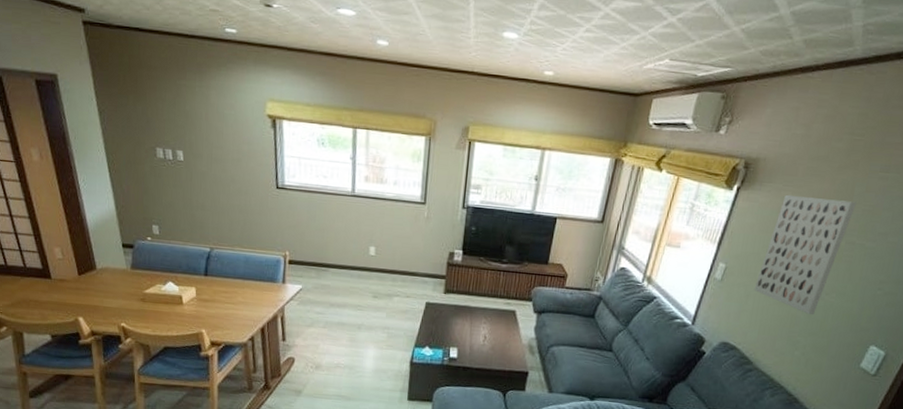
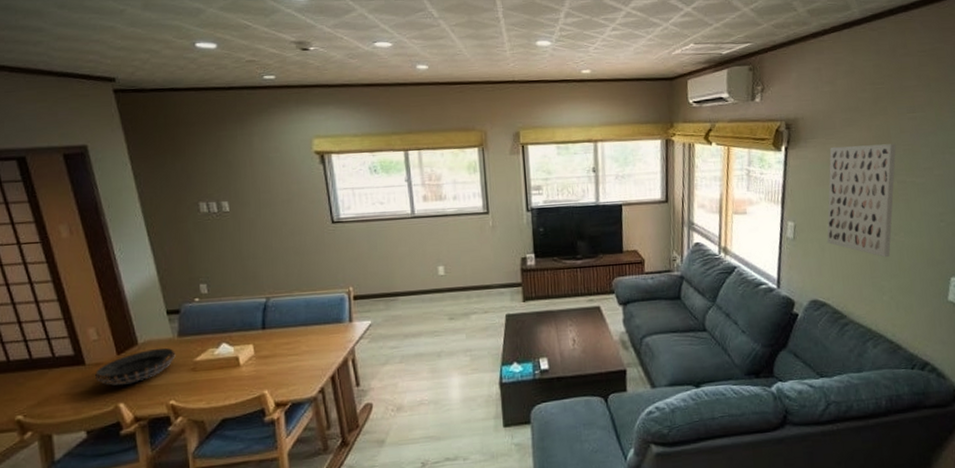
decorative bowl: none [58,275,128,302] -> present [94,347,176,385]

